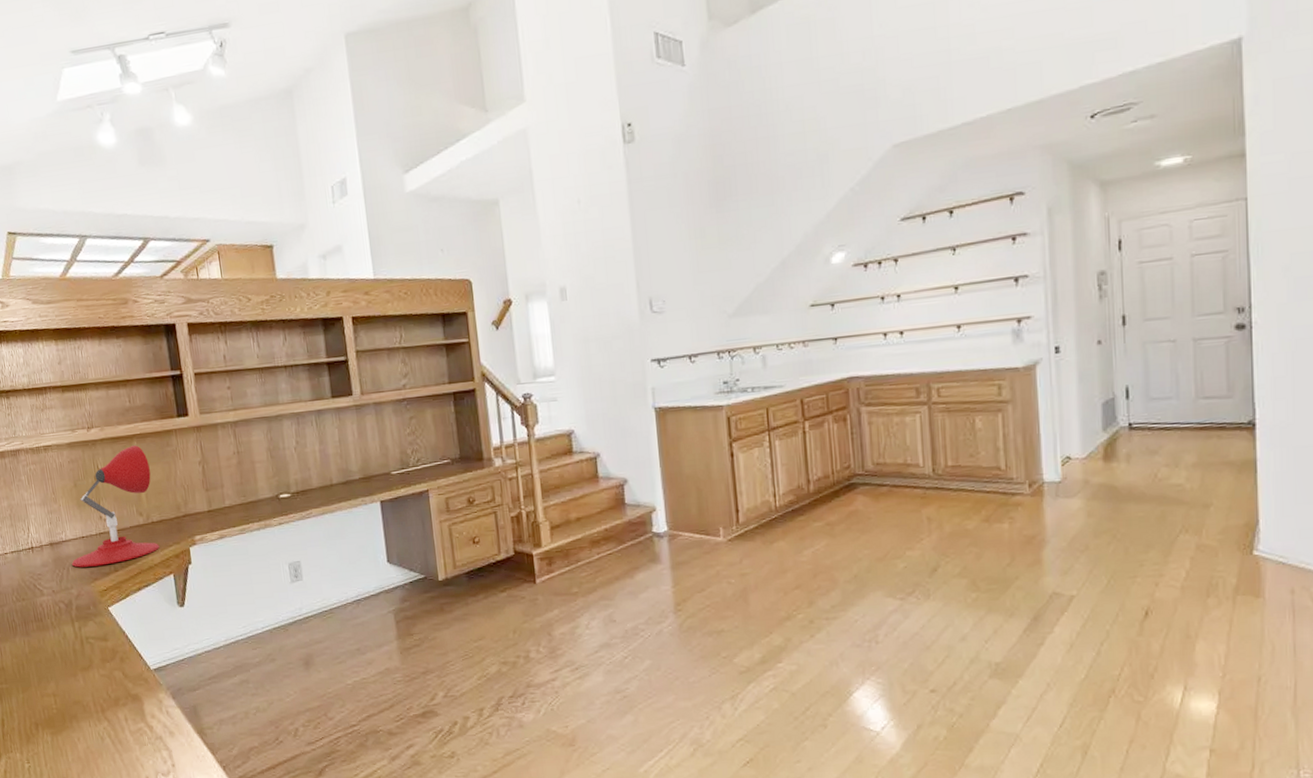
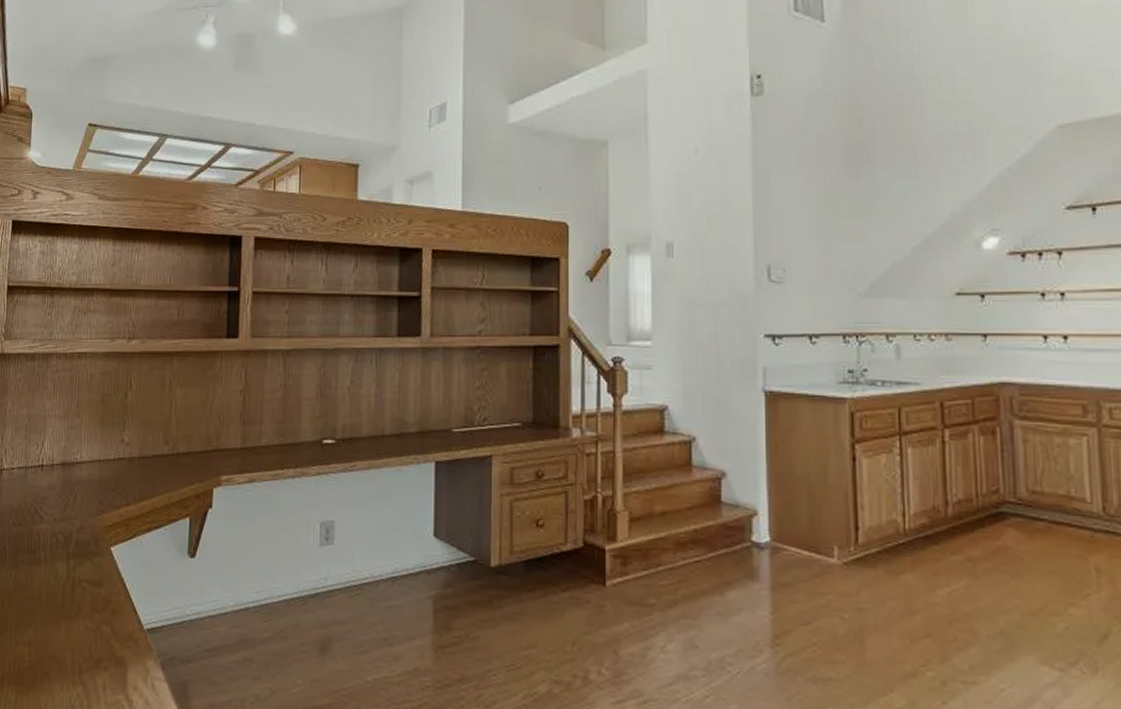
desk lamp: present [71,445,160,568] -> none [80,364,186,497]

